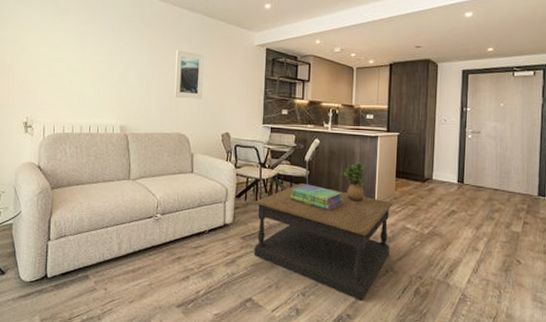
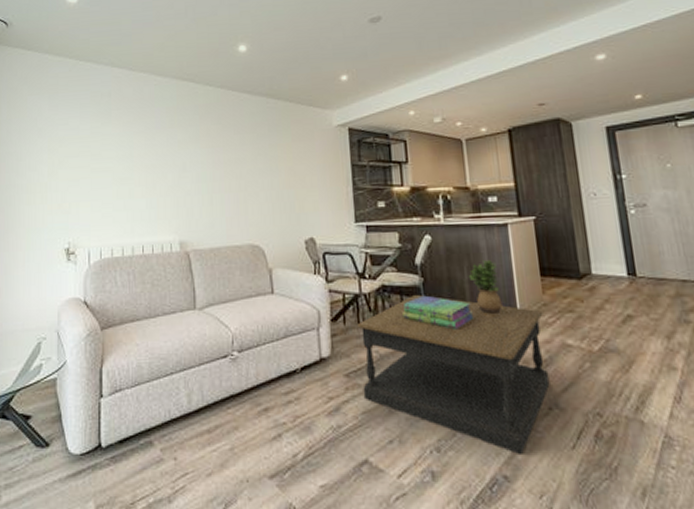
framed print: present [173,49,204,99] -> none [240,141,276,201]

